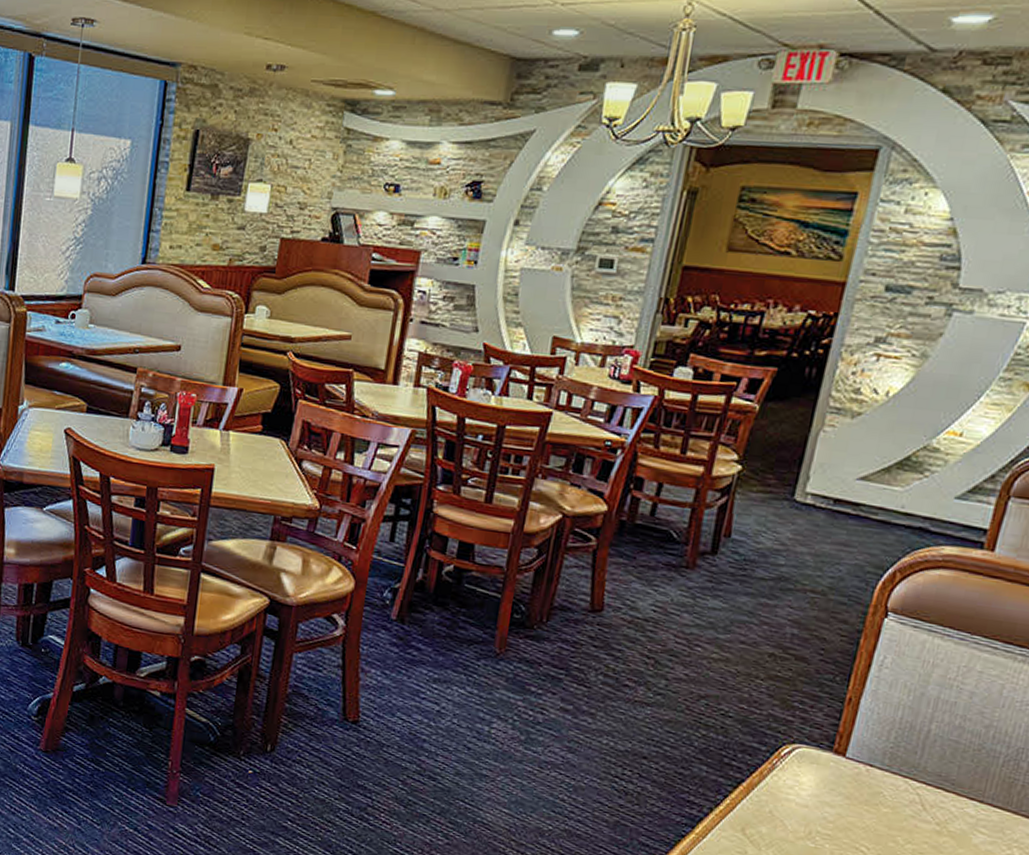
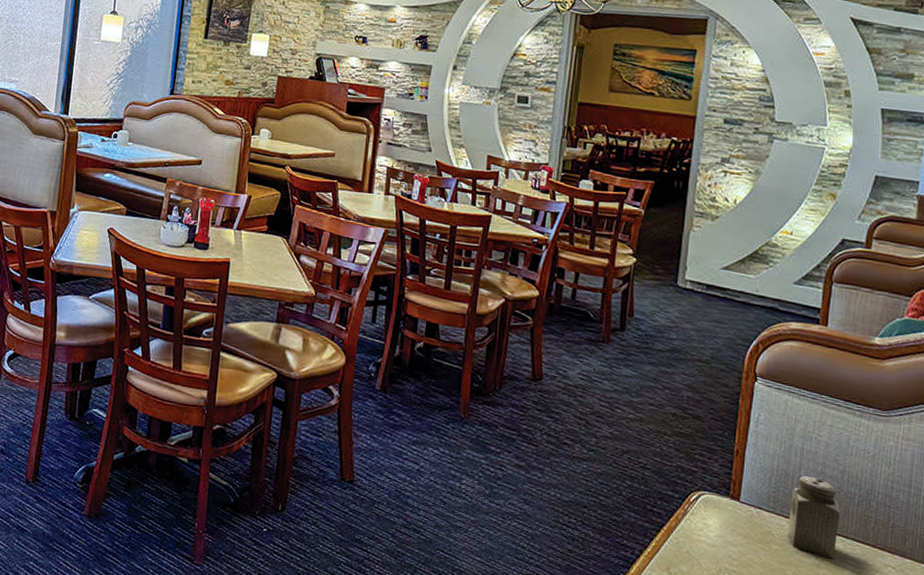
salt shaker: none [903,730,978,826] -> present [788,476,840,559]

